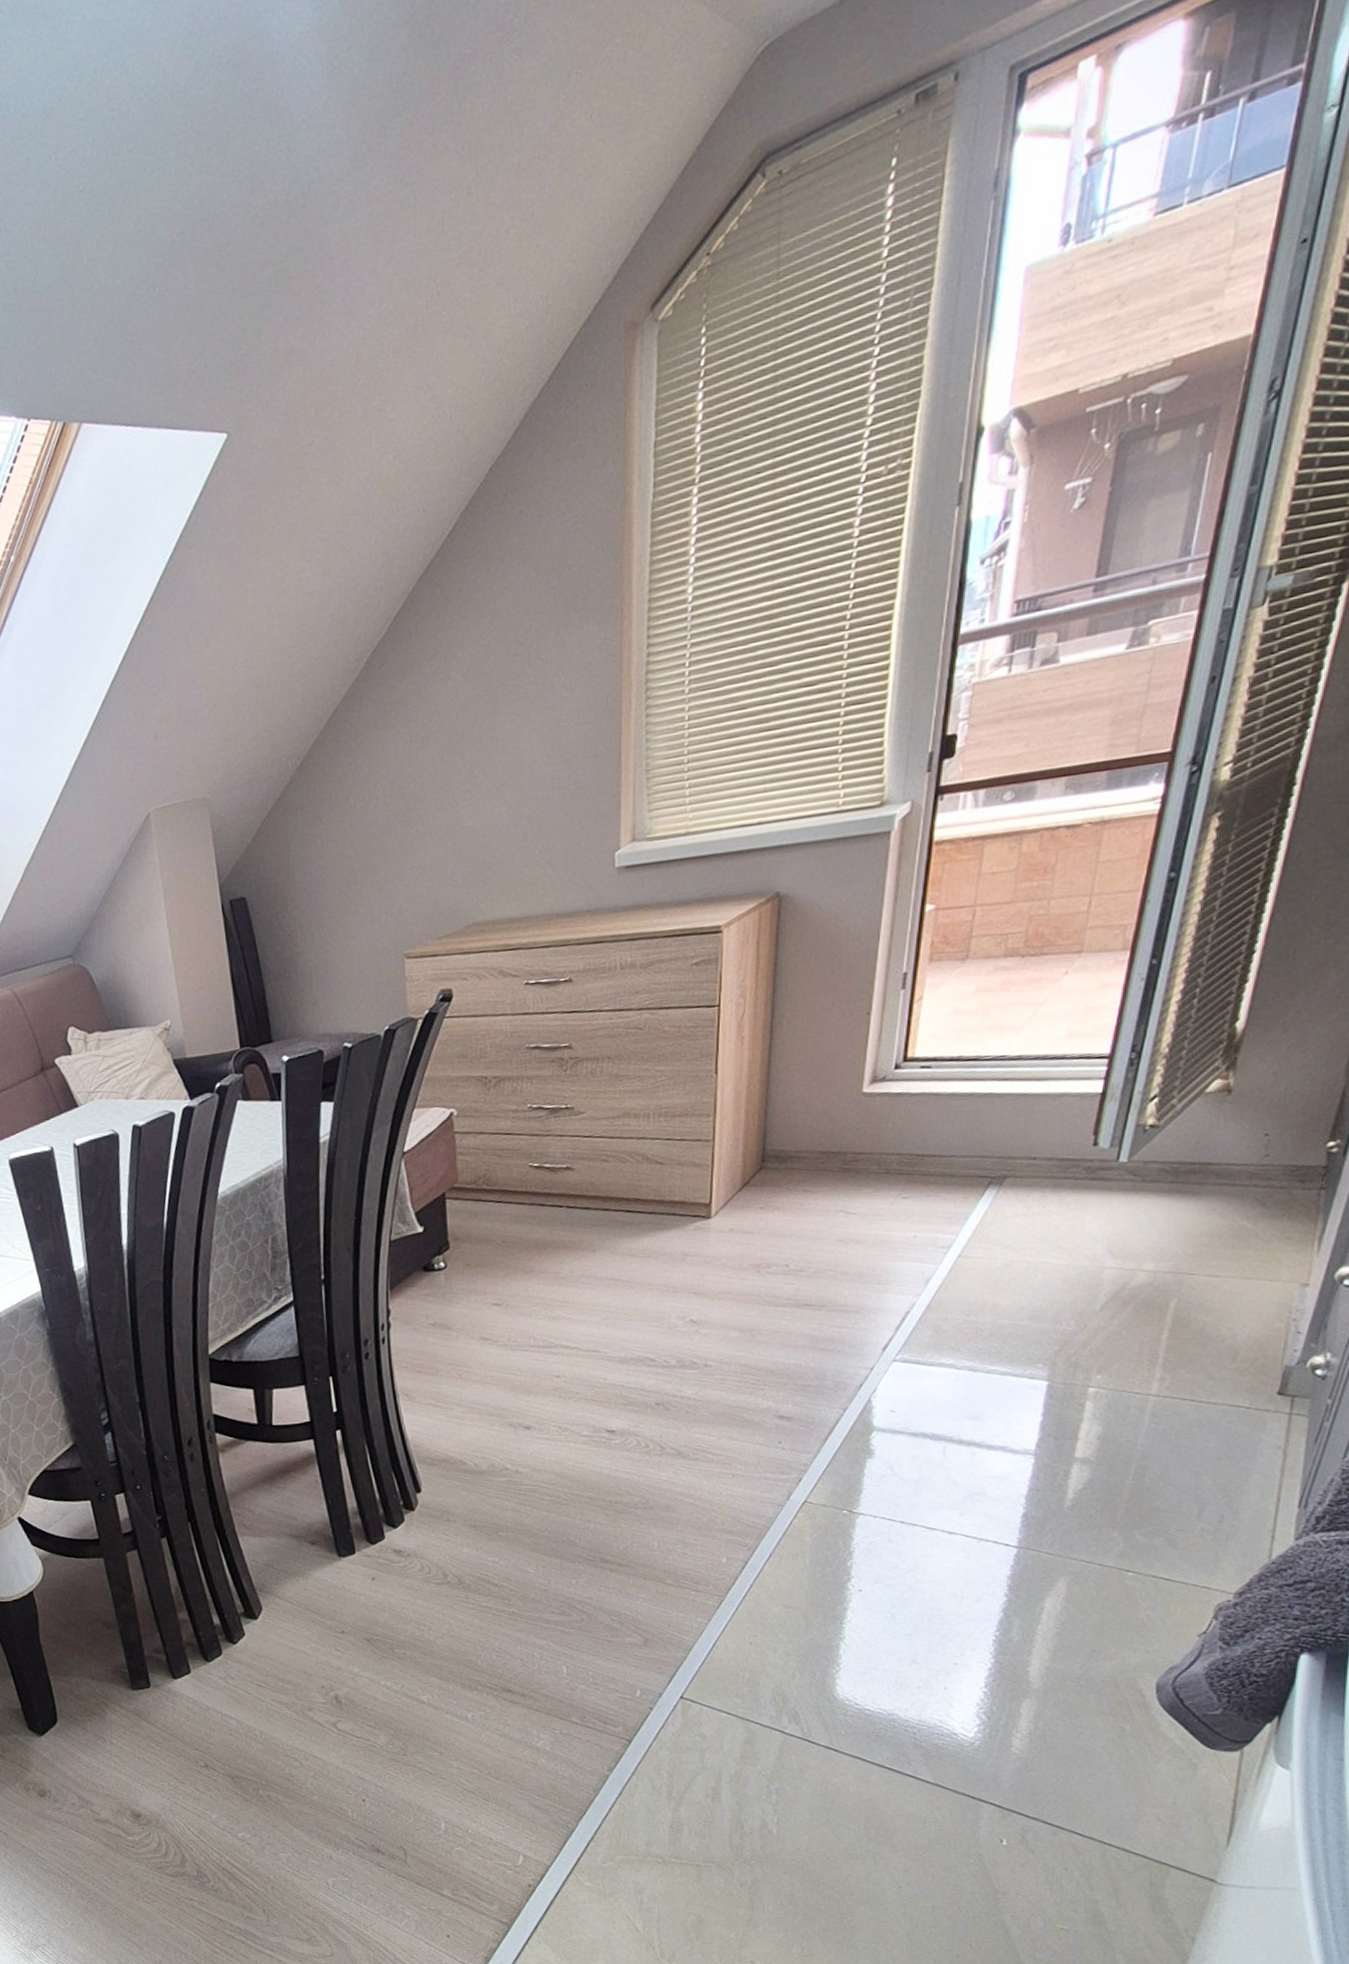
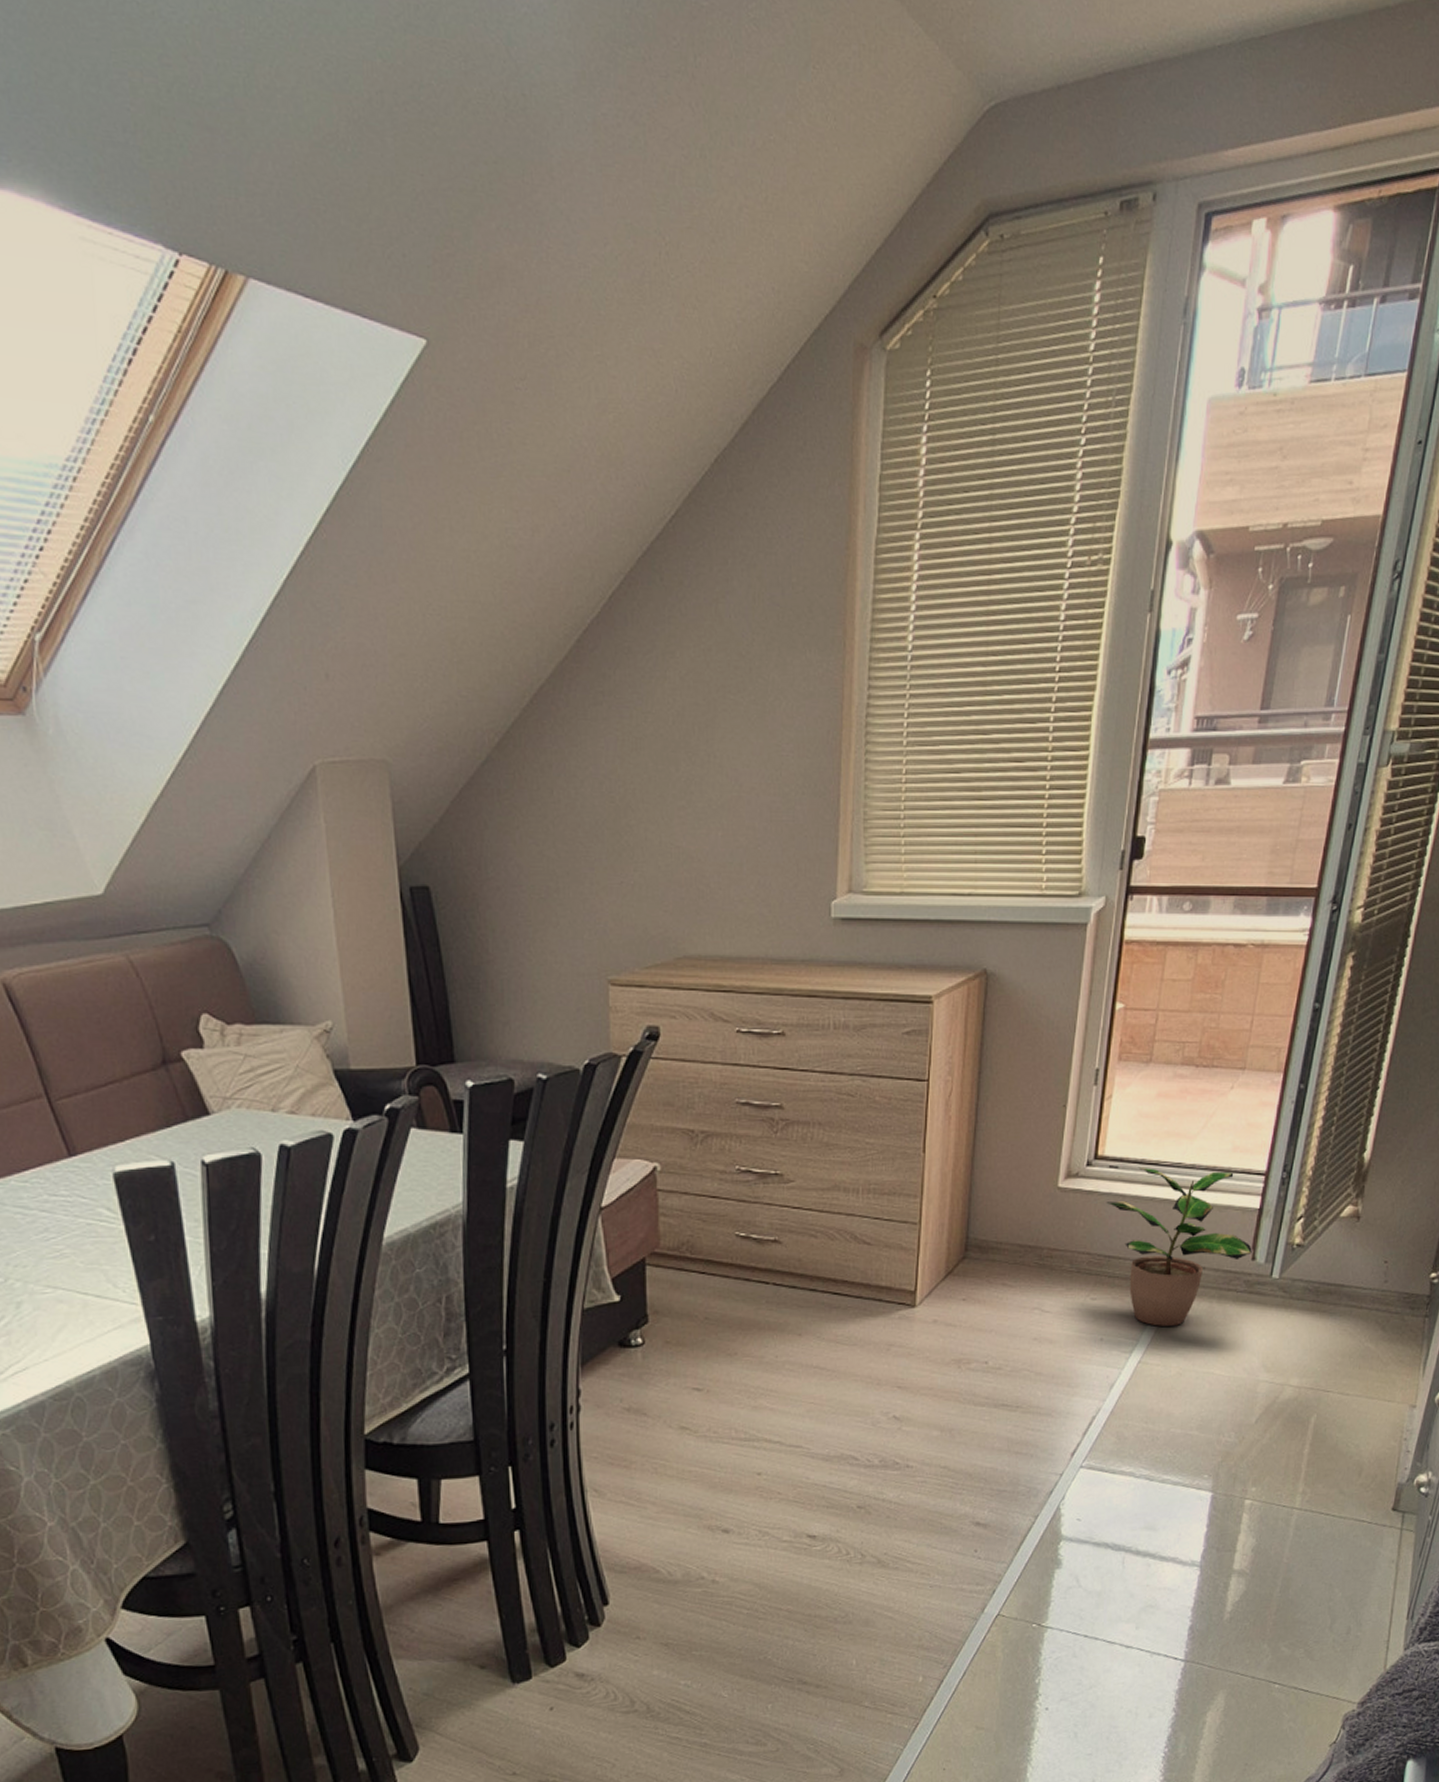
potted plant: none [918,1059,1093,1220] -> present [1106,1166,1252,1326]

